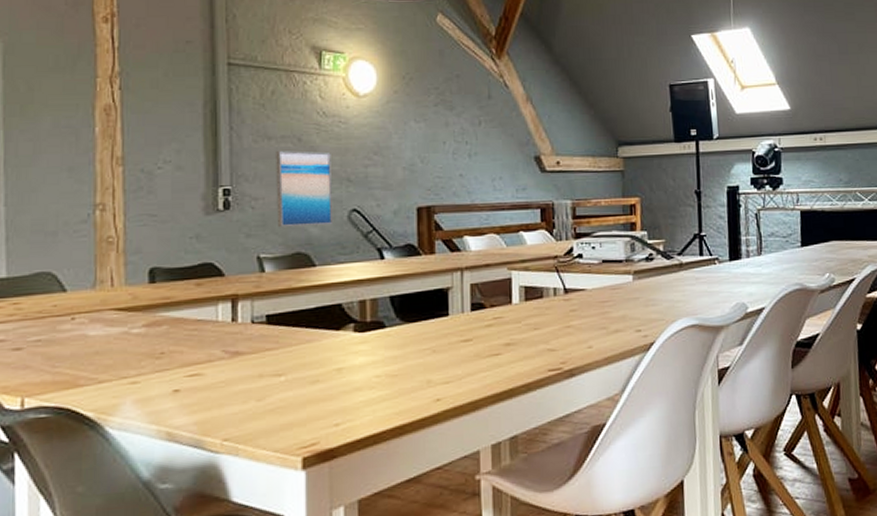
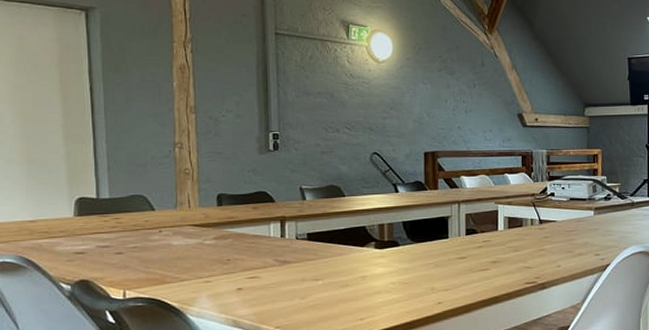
wall art: present [276,151,334,228] -> none [314,105,359,166]

